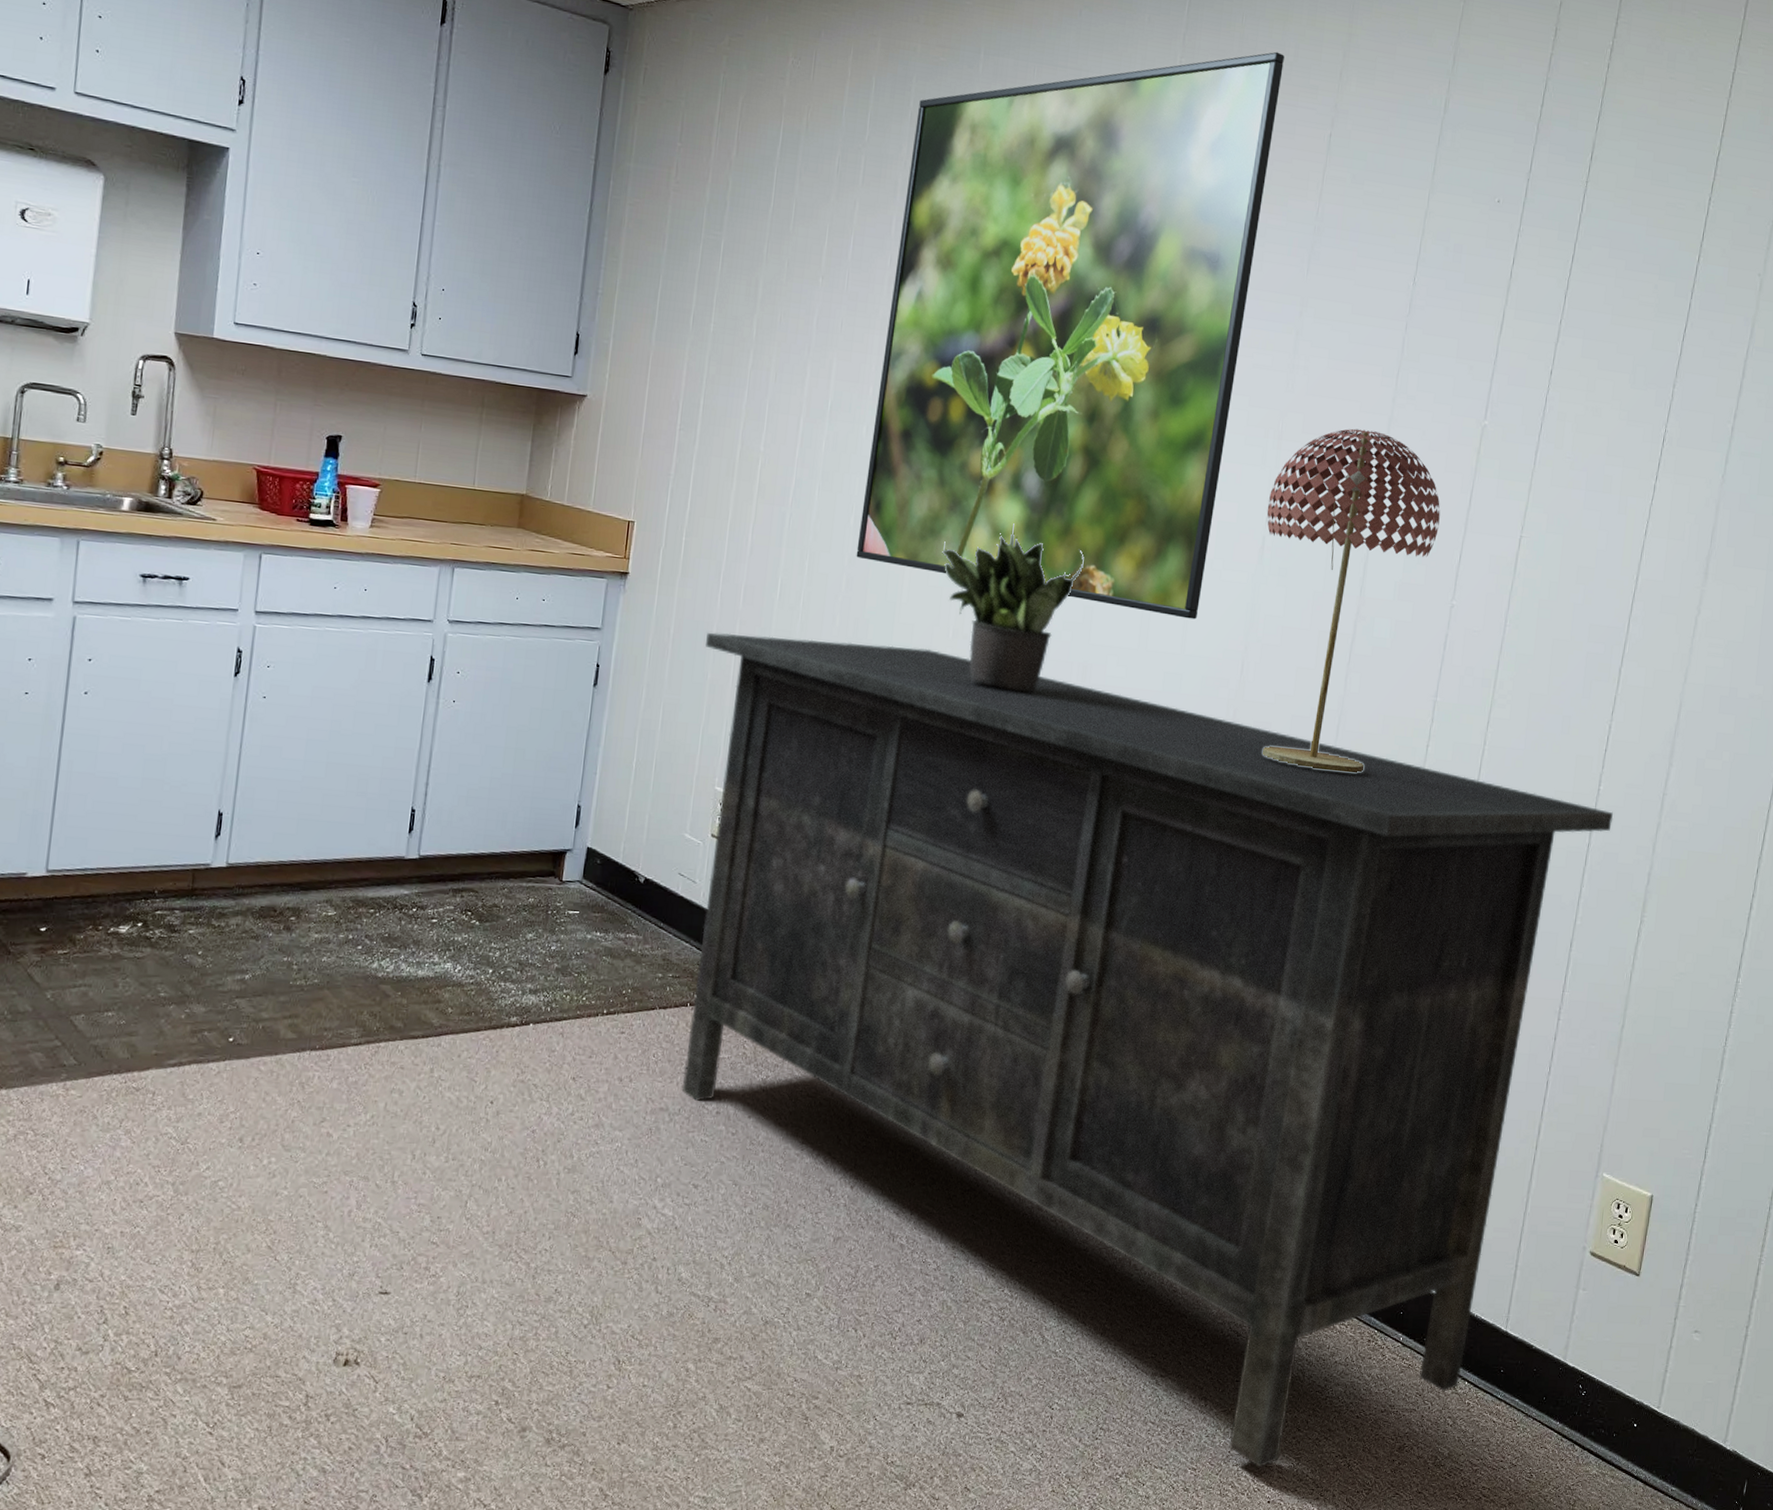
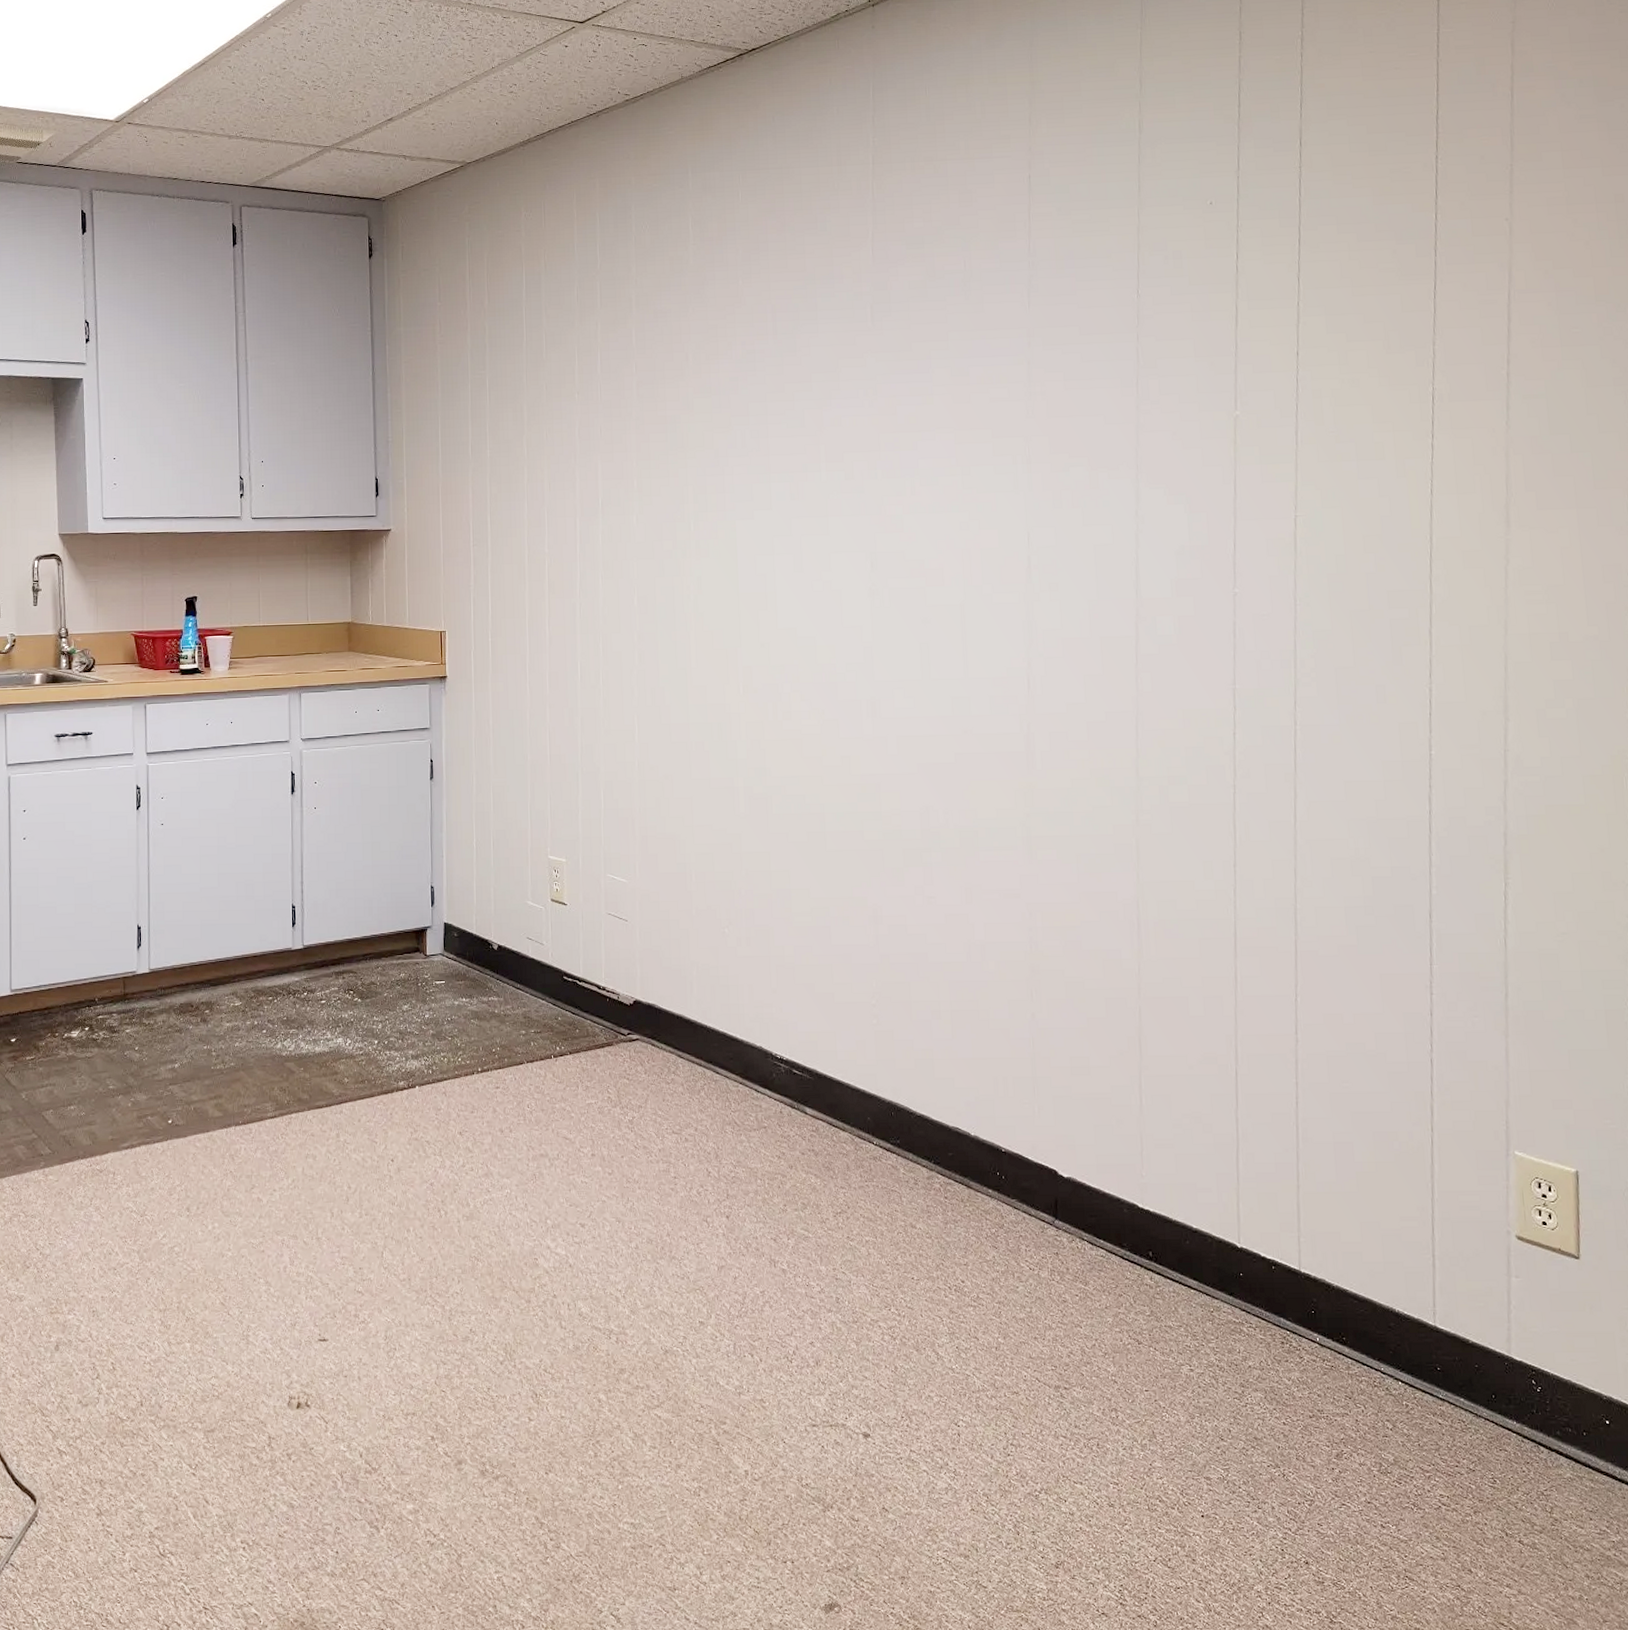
sideboard: present [682,632,1613,1468] -> none [522,706,1453,1481]
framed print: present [856,51,1284,620] -> none [640,113,976,645]
potted plant: present [942,524,1085,693] -> none [721,582,858,734]
table lamp: present [1263,428,1441,773] -> none [1027,440,1207,771]

